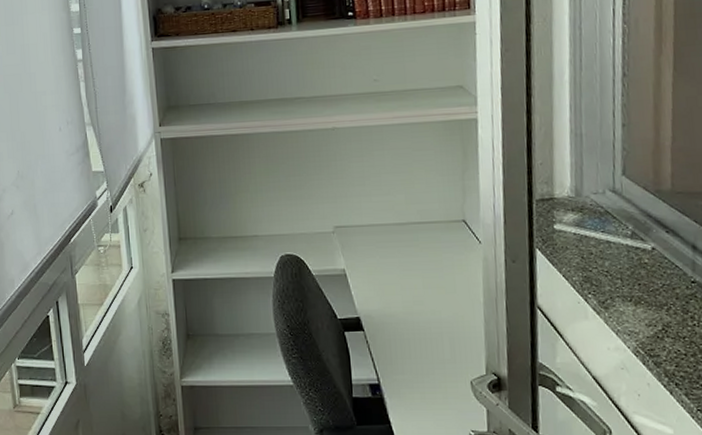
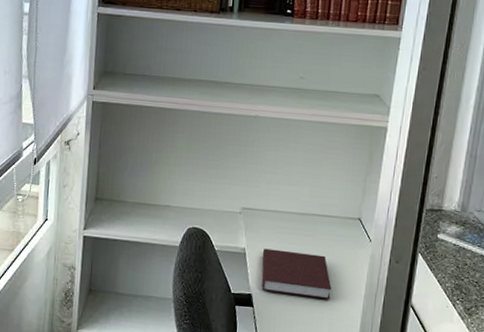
notebook: none [364,265,447,313] -> present [261,248,332,299]

